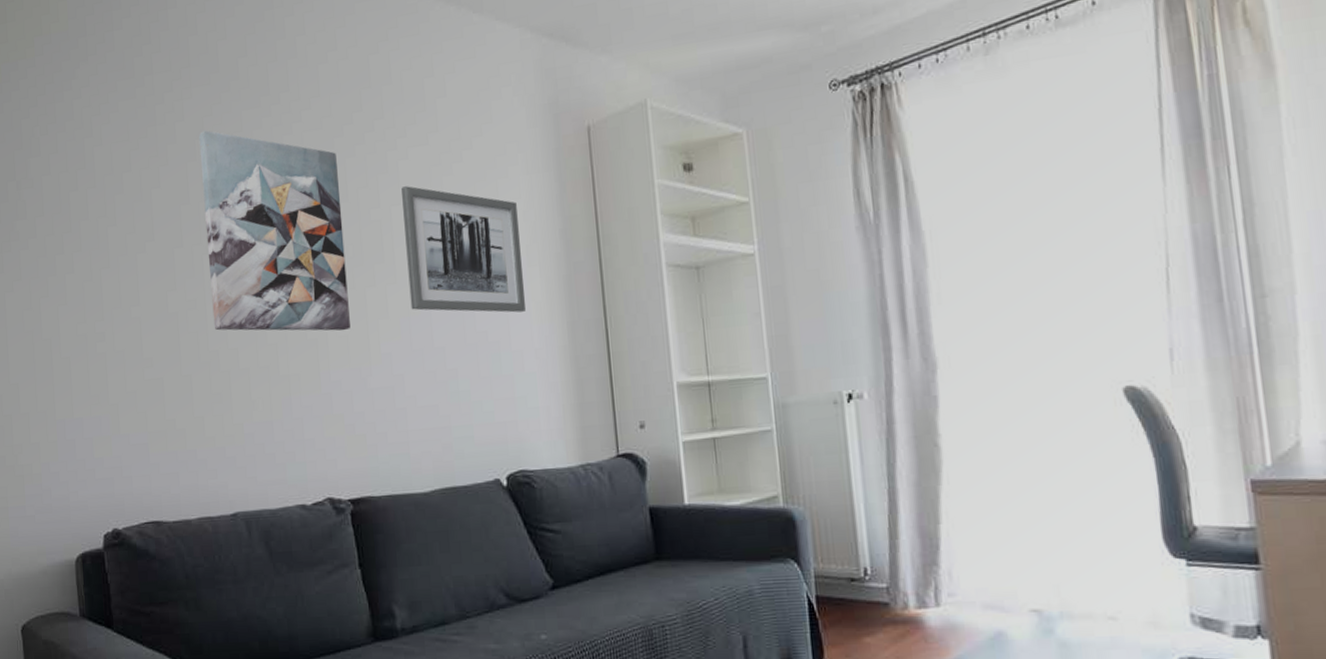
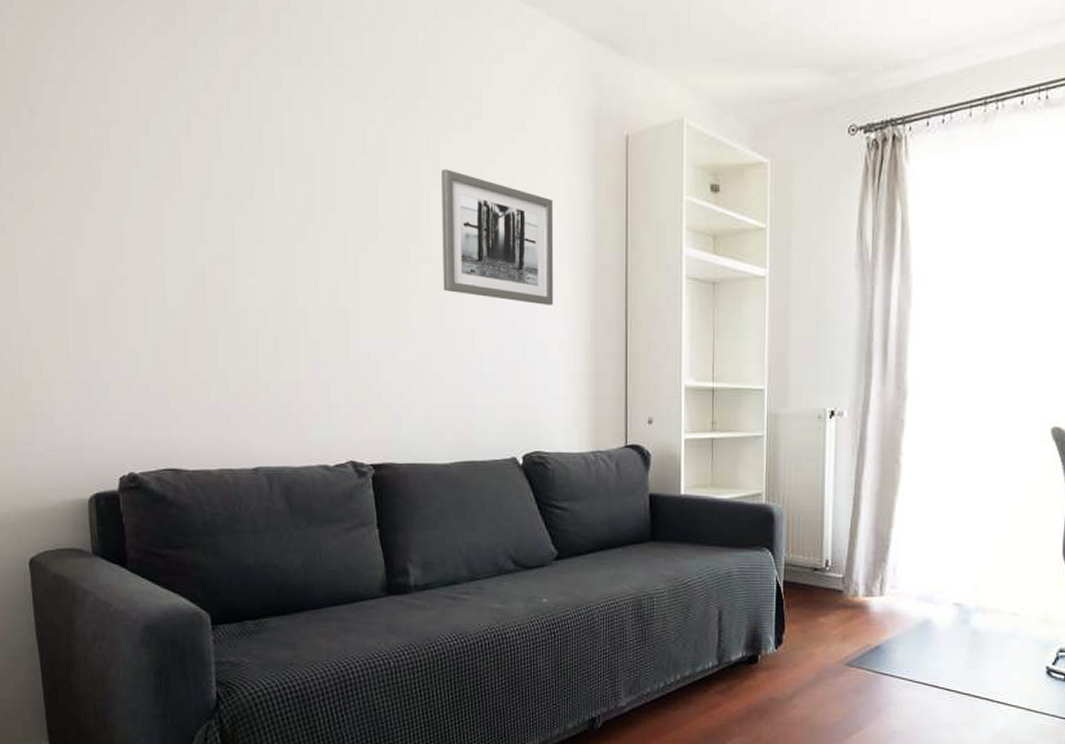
wall art: present [199,130,350,331] -> none [234,82,382,304]

